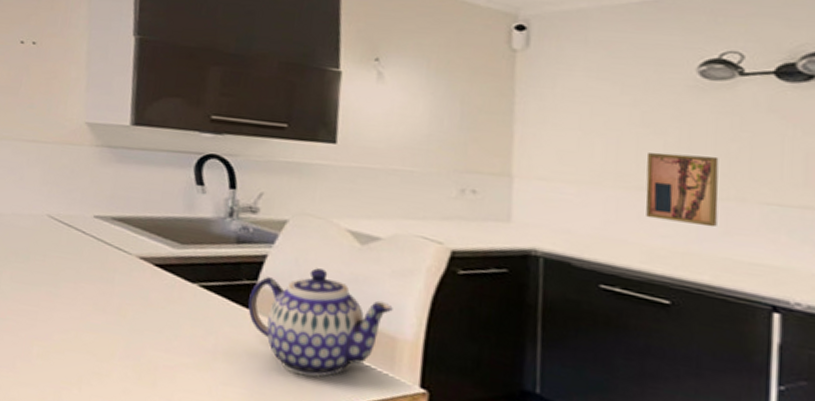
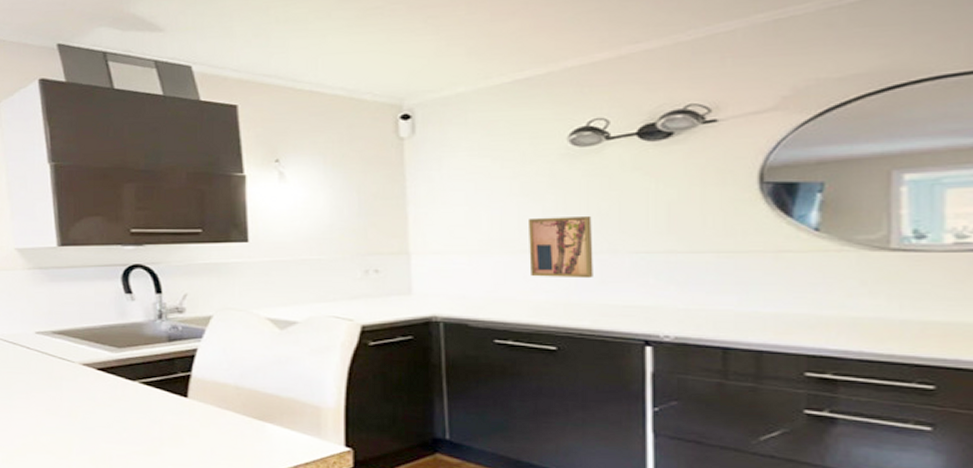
teapot: present [248,268,393,377] -> none [186,355,315,449]

